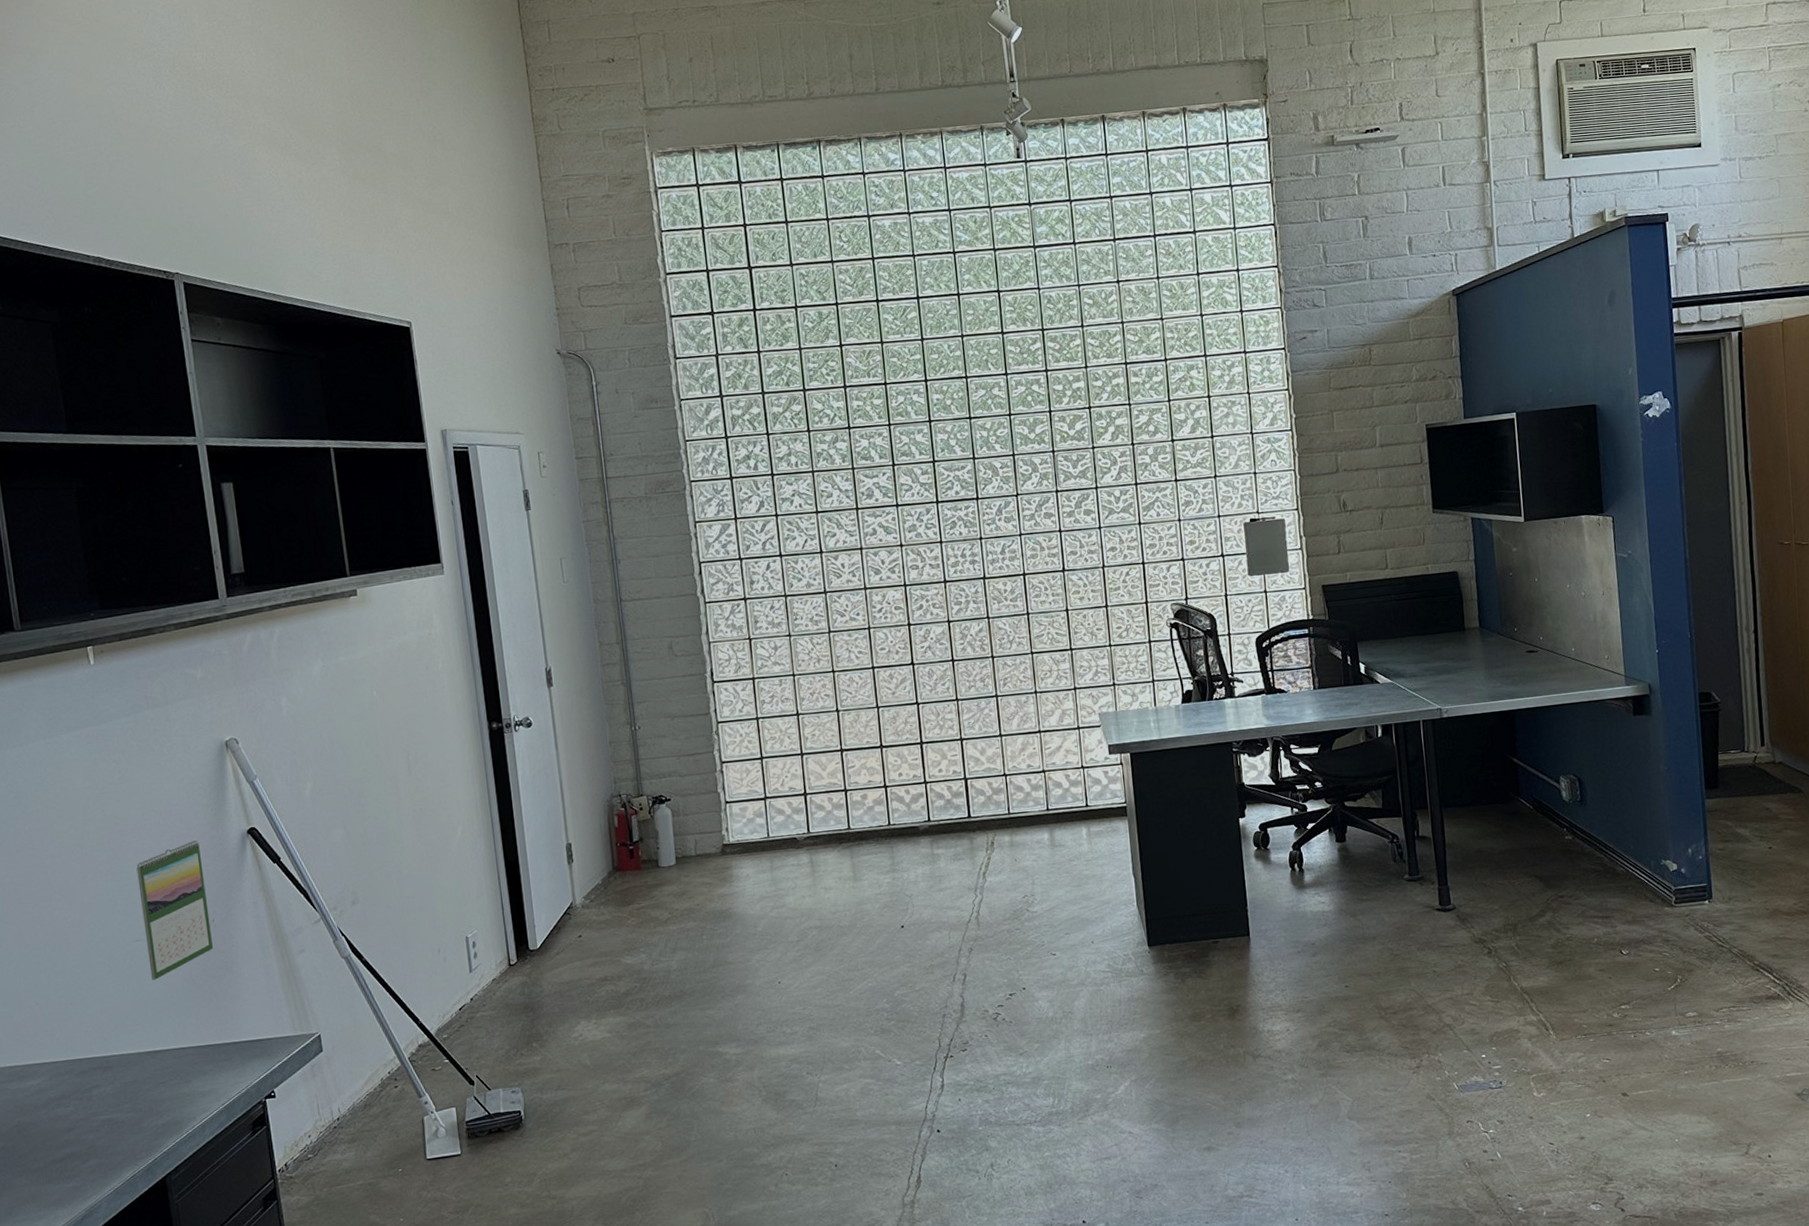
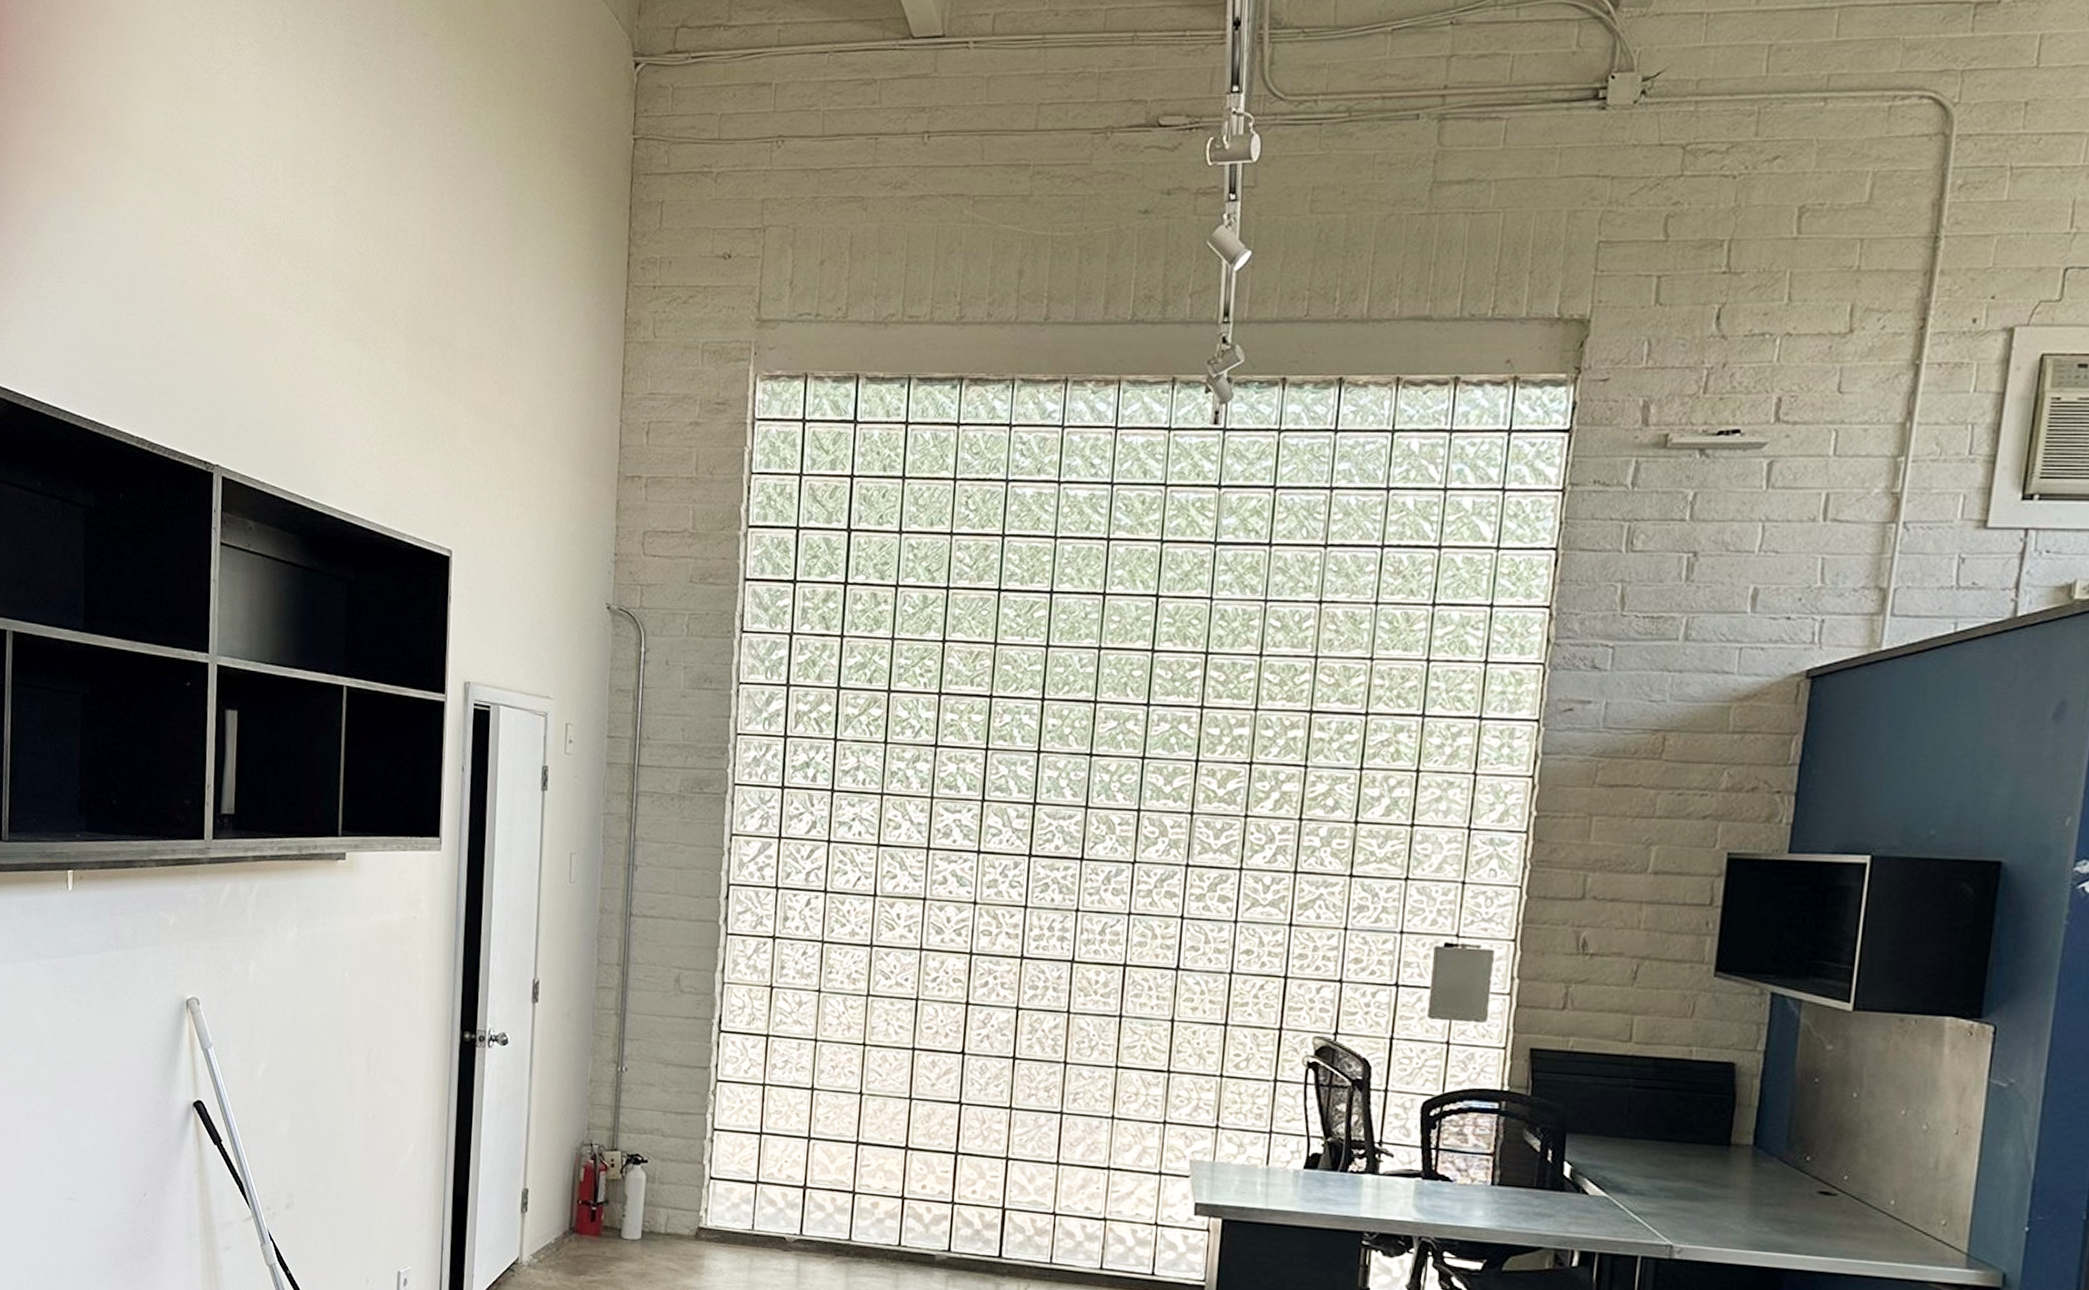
calendar: present [136,840,213,980] -> none [76,1103,144,1246]

